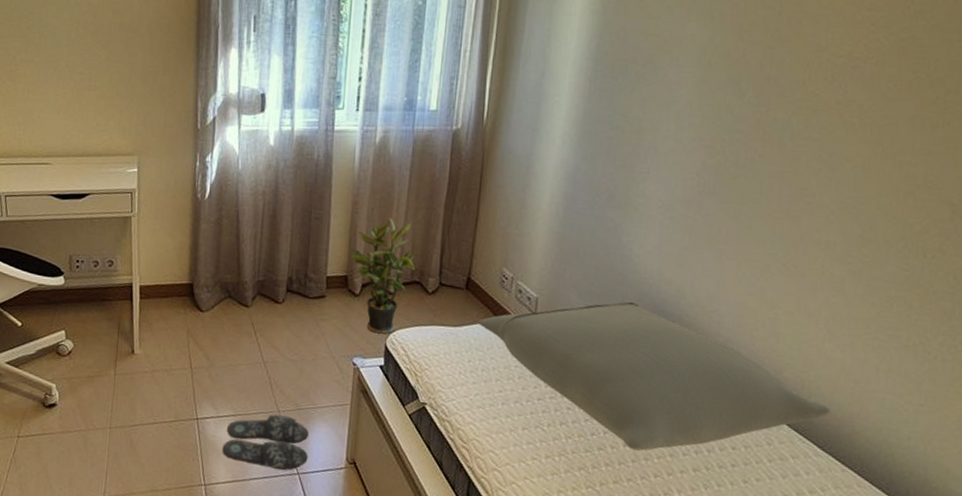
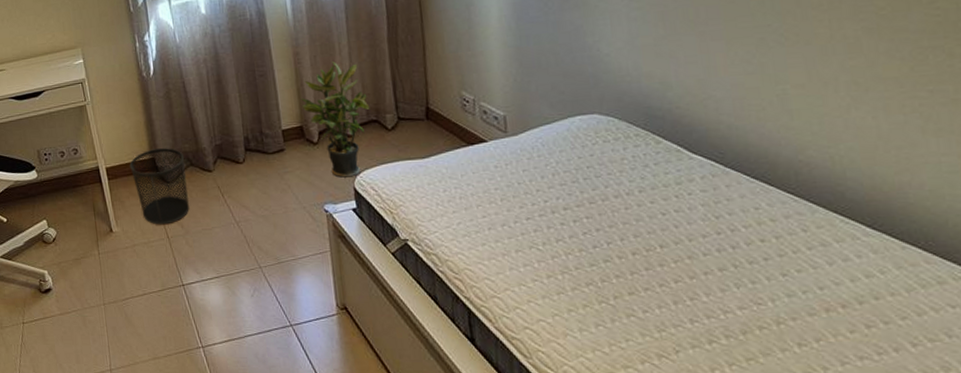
waste bin: none [165,274,223,354] -> present [129,148,189,225]
slippers: present [222,414,309,470] -> none [212,271,298,323]
pillow: present [477,301,831,451] -> none [445,103,874,257]

